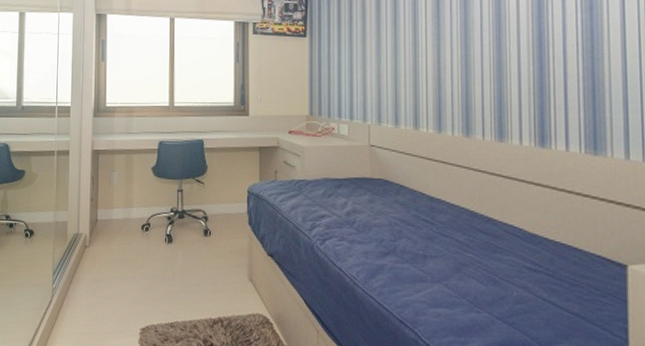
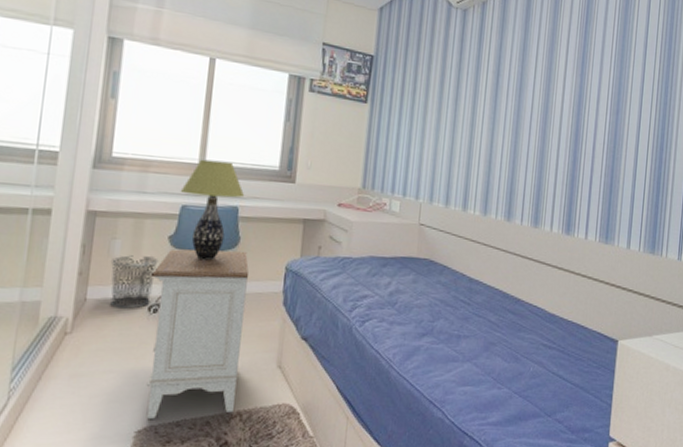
waste bin: none [112,184,146,228] -> present [110,255,159,309]
nightstand: none [142,177,218,319] -> present [146,249,249,419]
table lamp: none [157,102,208,187] -> present [180,159,245,261]

